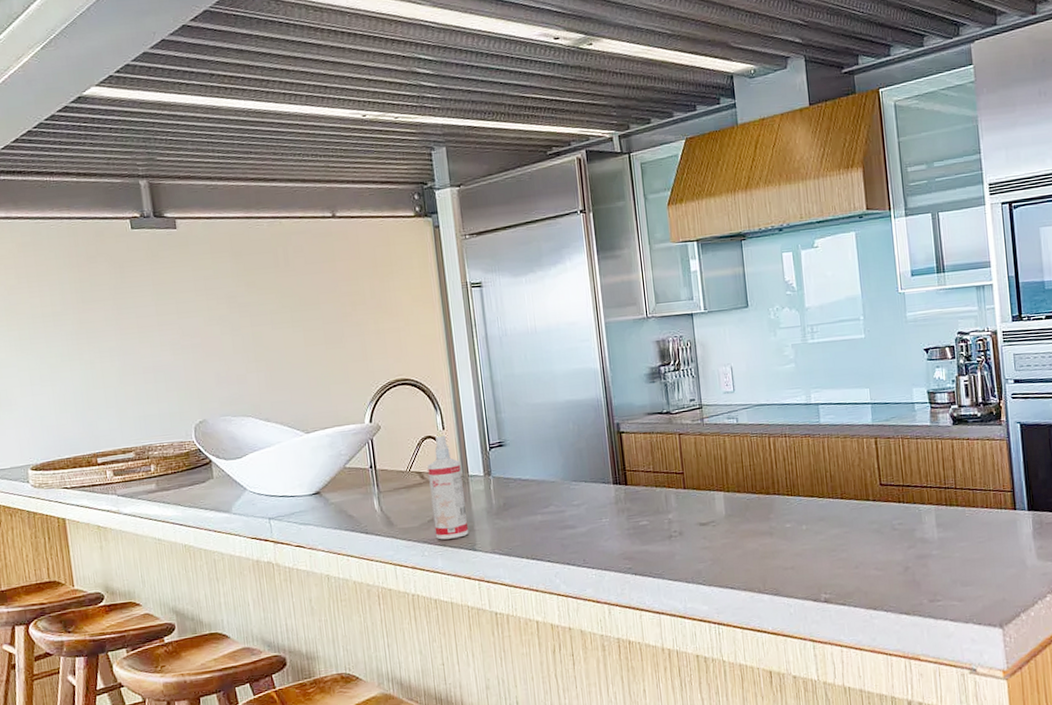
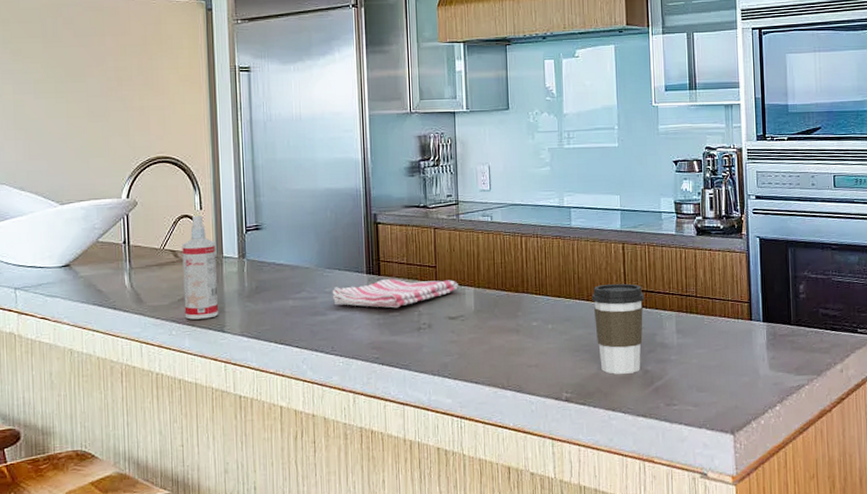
dish towel: none [579,485,707,518] -> present [332,279,458,308]
coffee cup: none [845,479,902,573] -> present [592,283,645,374]

